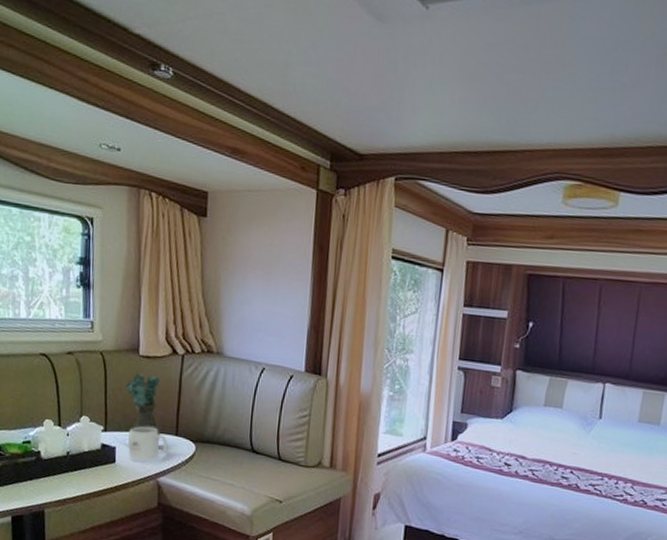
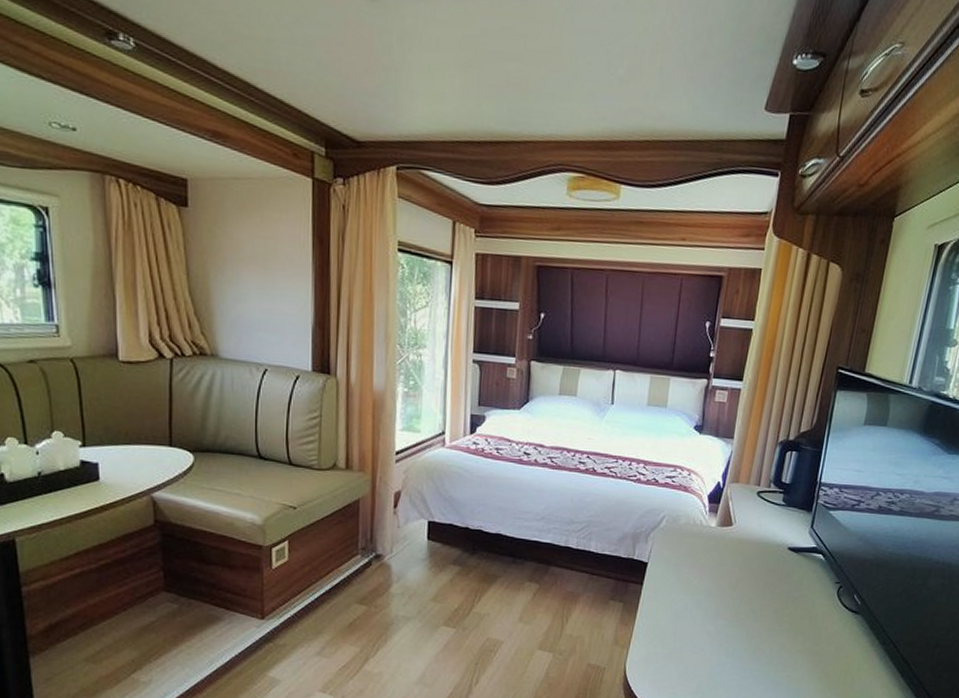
vase: present [125,370,161,440] -> none [104,378,151,452]
mug: present [128,426,168,463] -> none [113,438,161,478]

